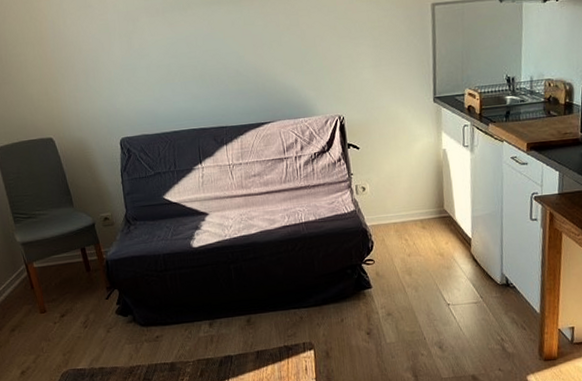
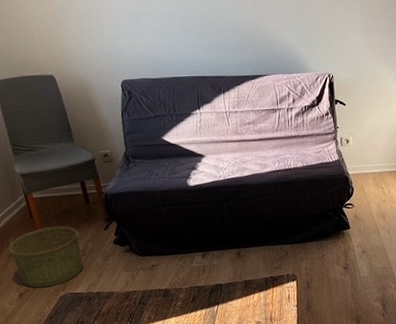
basket: none [10,296,85,365] -> present [8,226,83,288]

